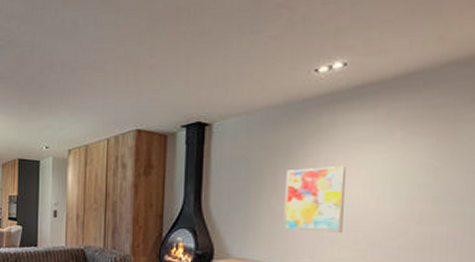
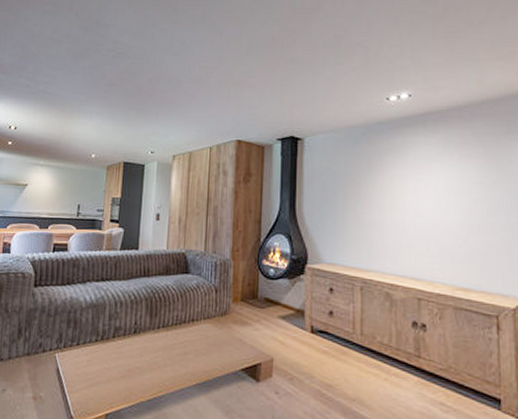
wall art: present [284,167,346,233] -> none [368,181,417,240]

